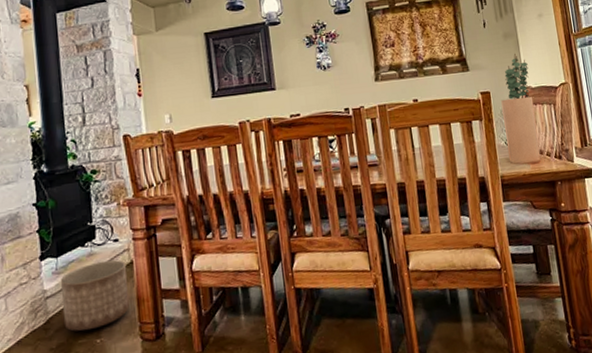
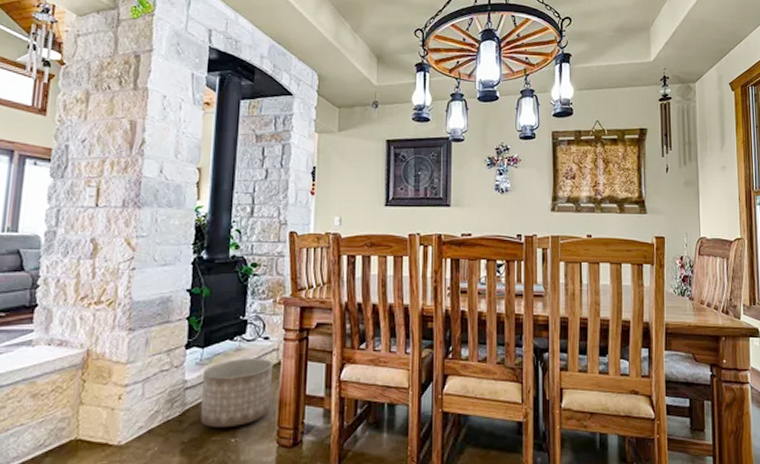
vase: present [501,53,541,165] -> none [674,201,708,315]

